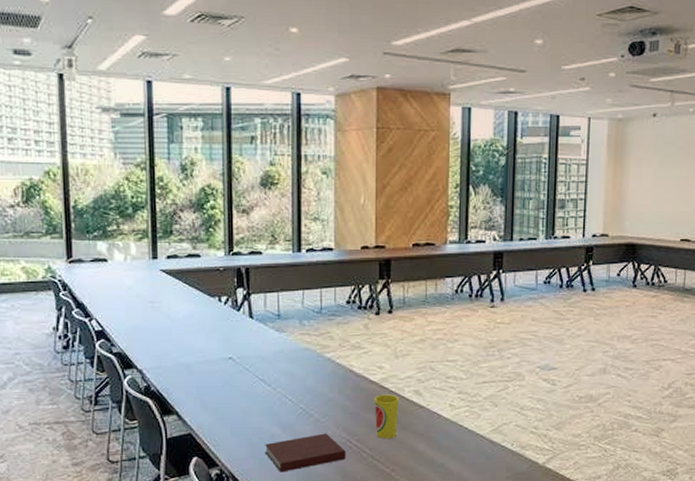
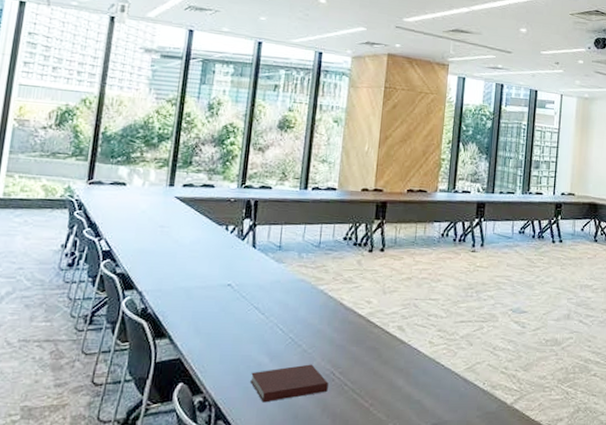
cup: present [374,394,399,439] -> none [358,328,383,373]

